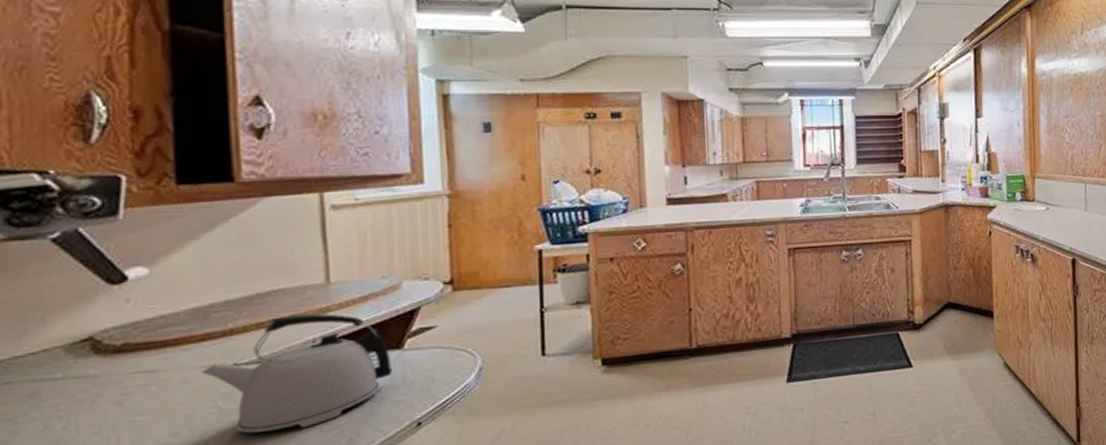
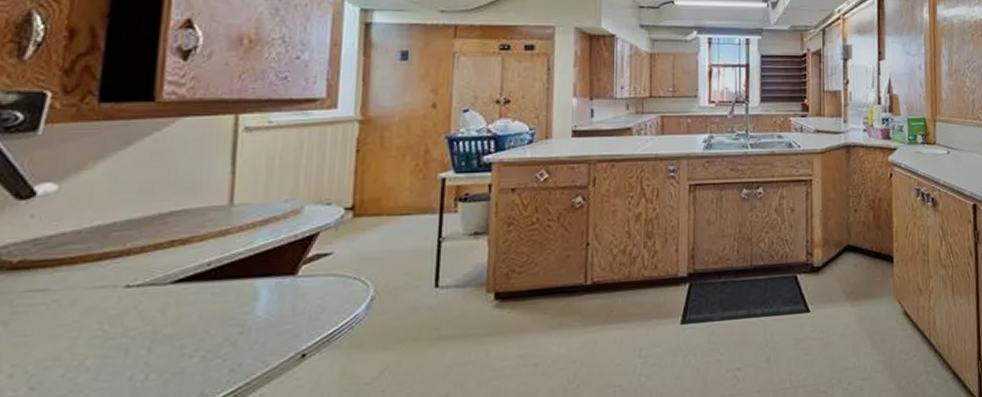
kettle: present [201,313,393,434] -> none [92,236,284,360]

